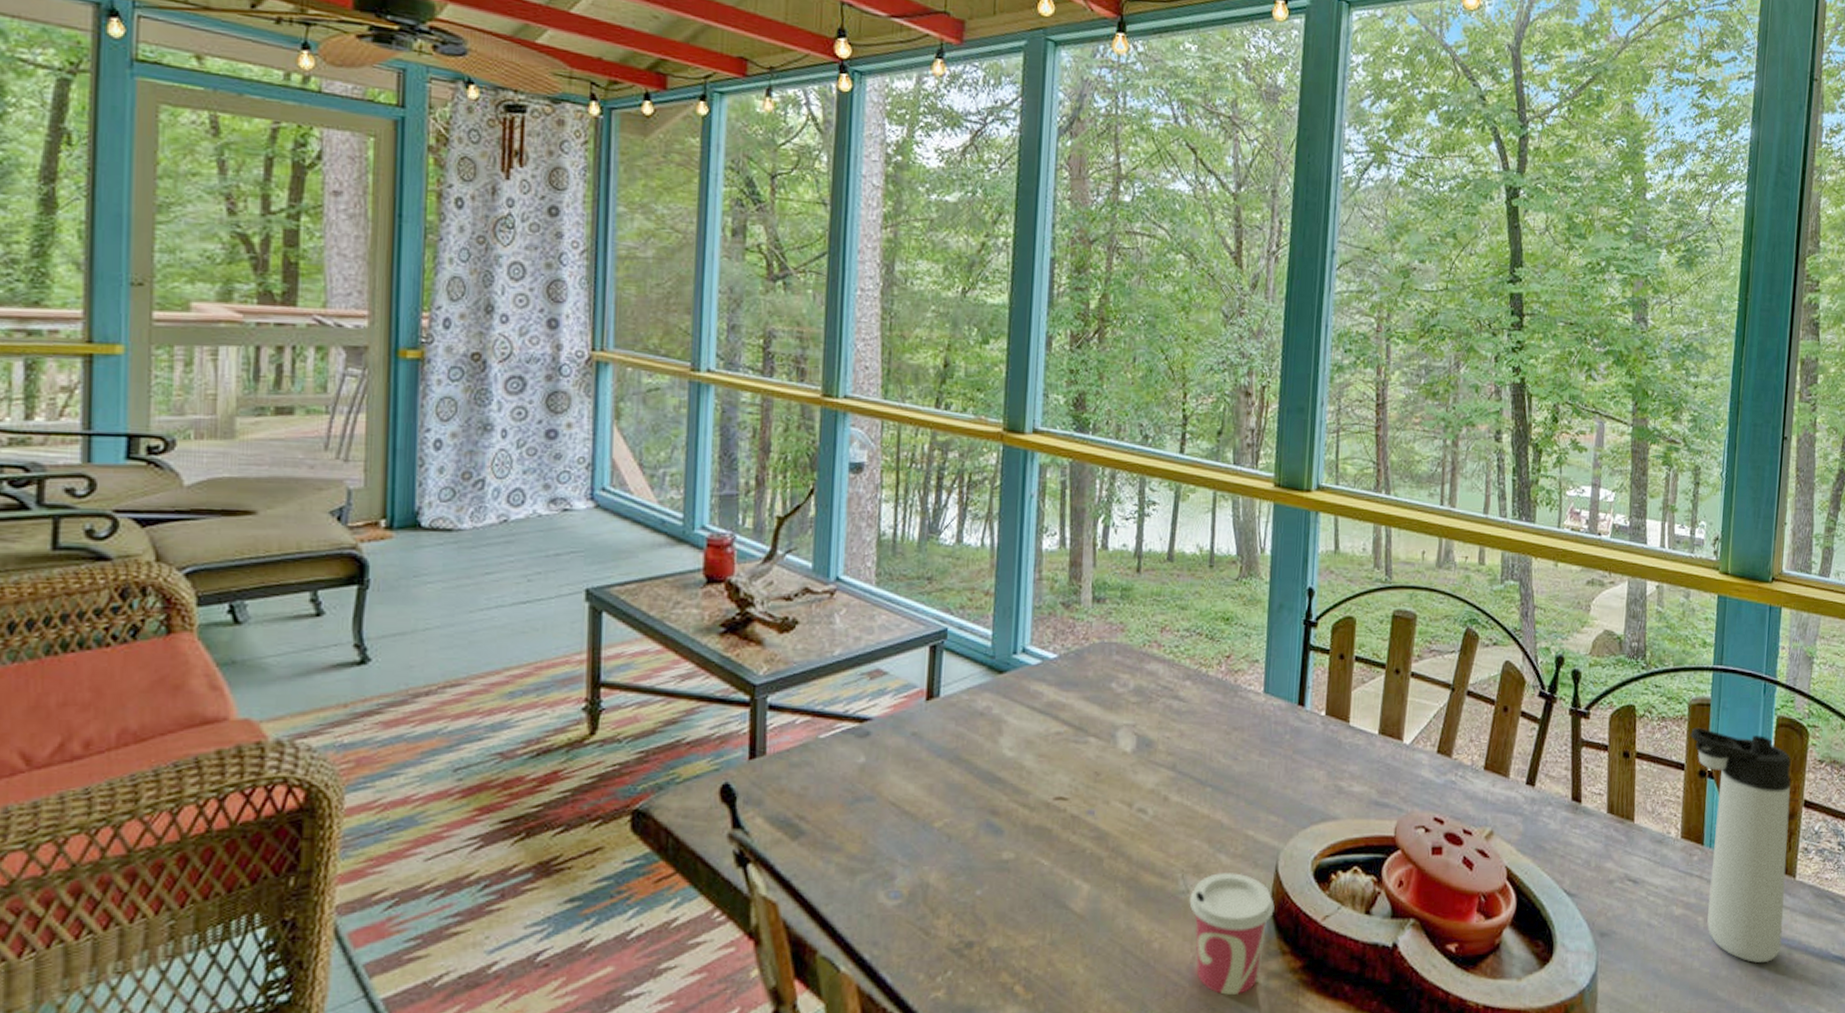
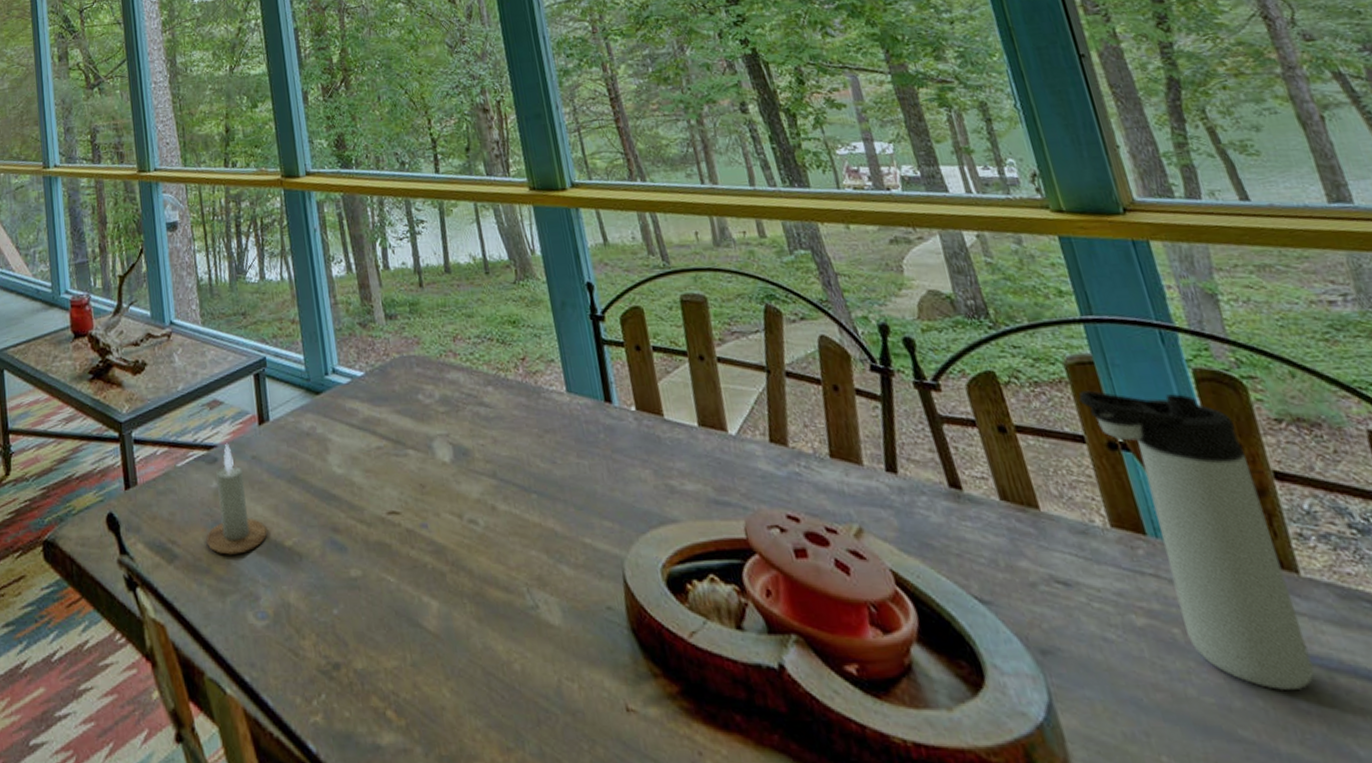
candle: none [842,717,917,833] -> present [206,443,267,555]
cup: present [1189,873,1275,995] -> none [540,585,635,724]

